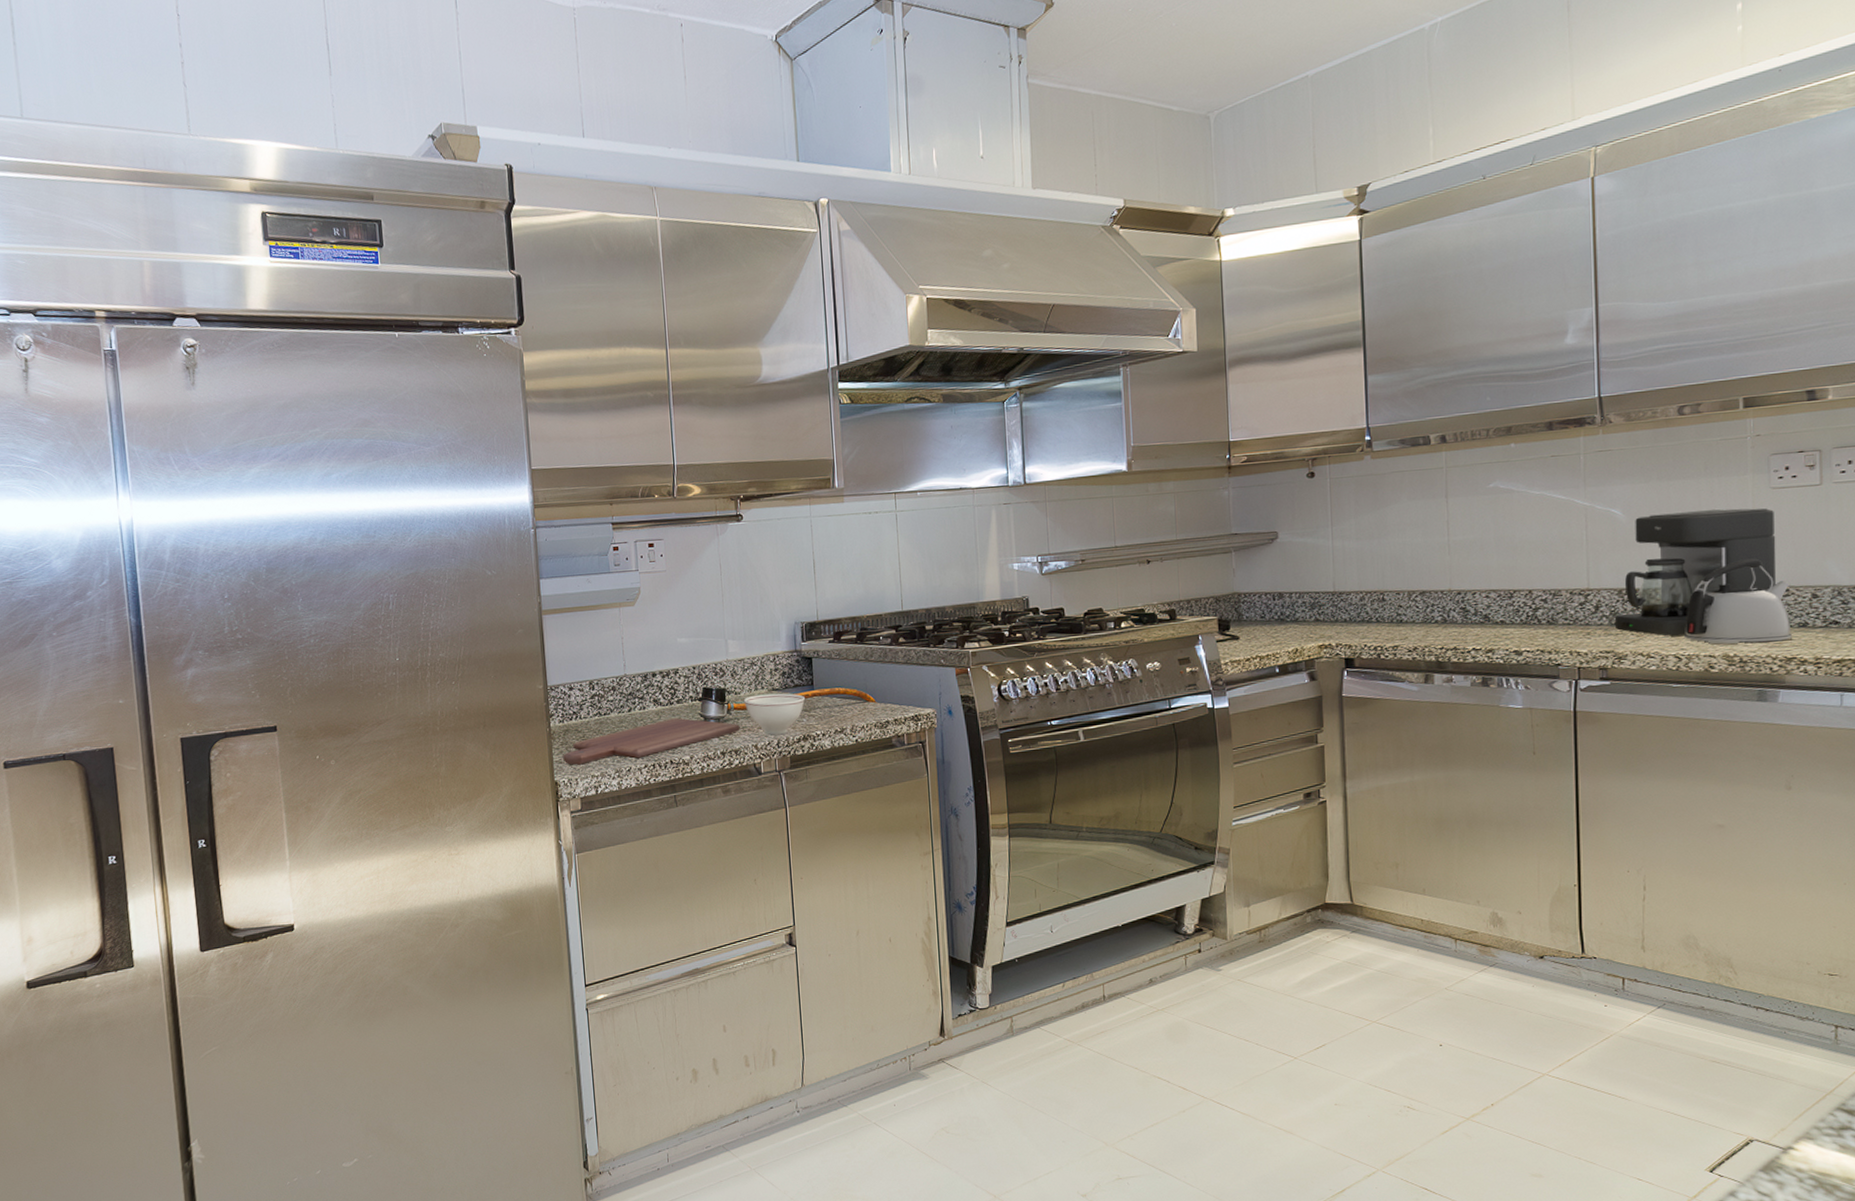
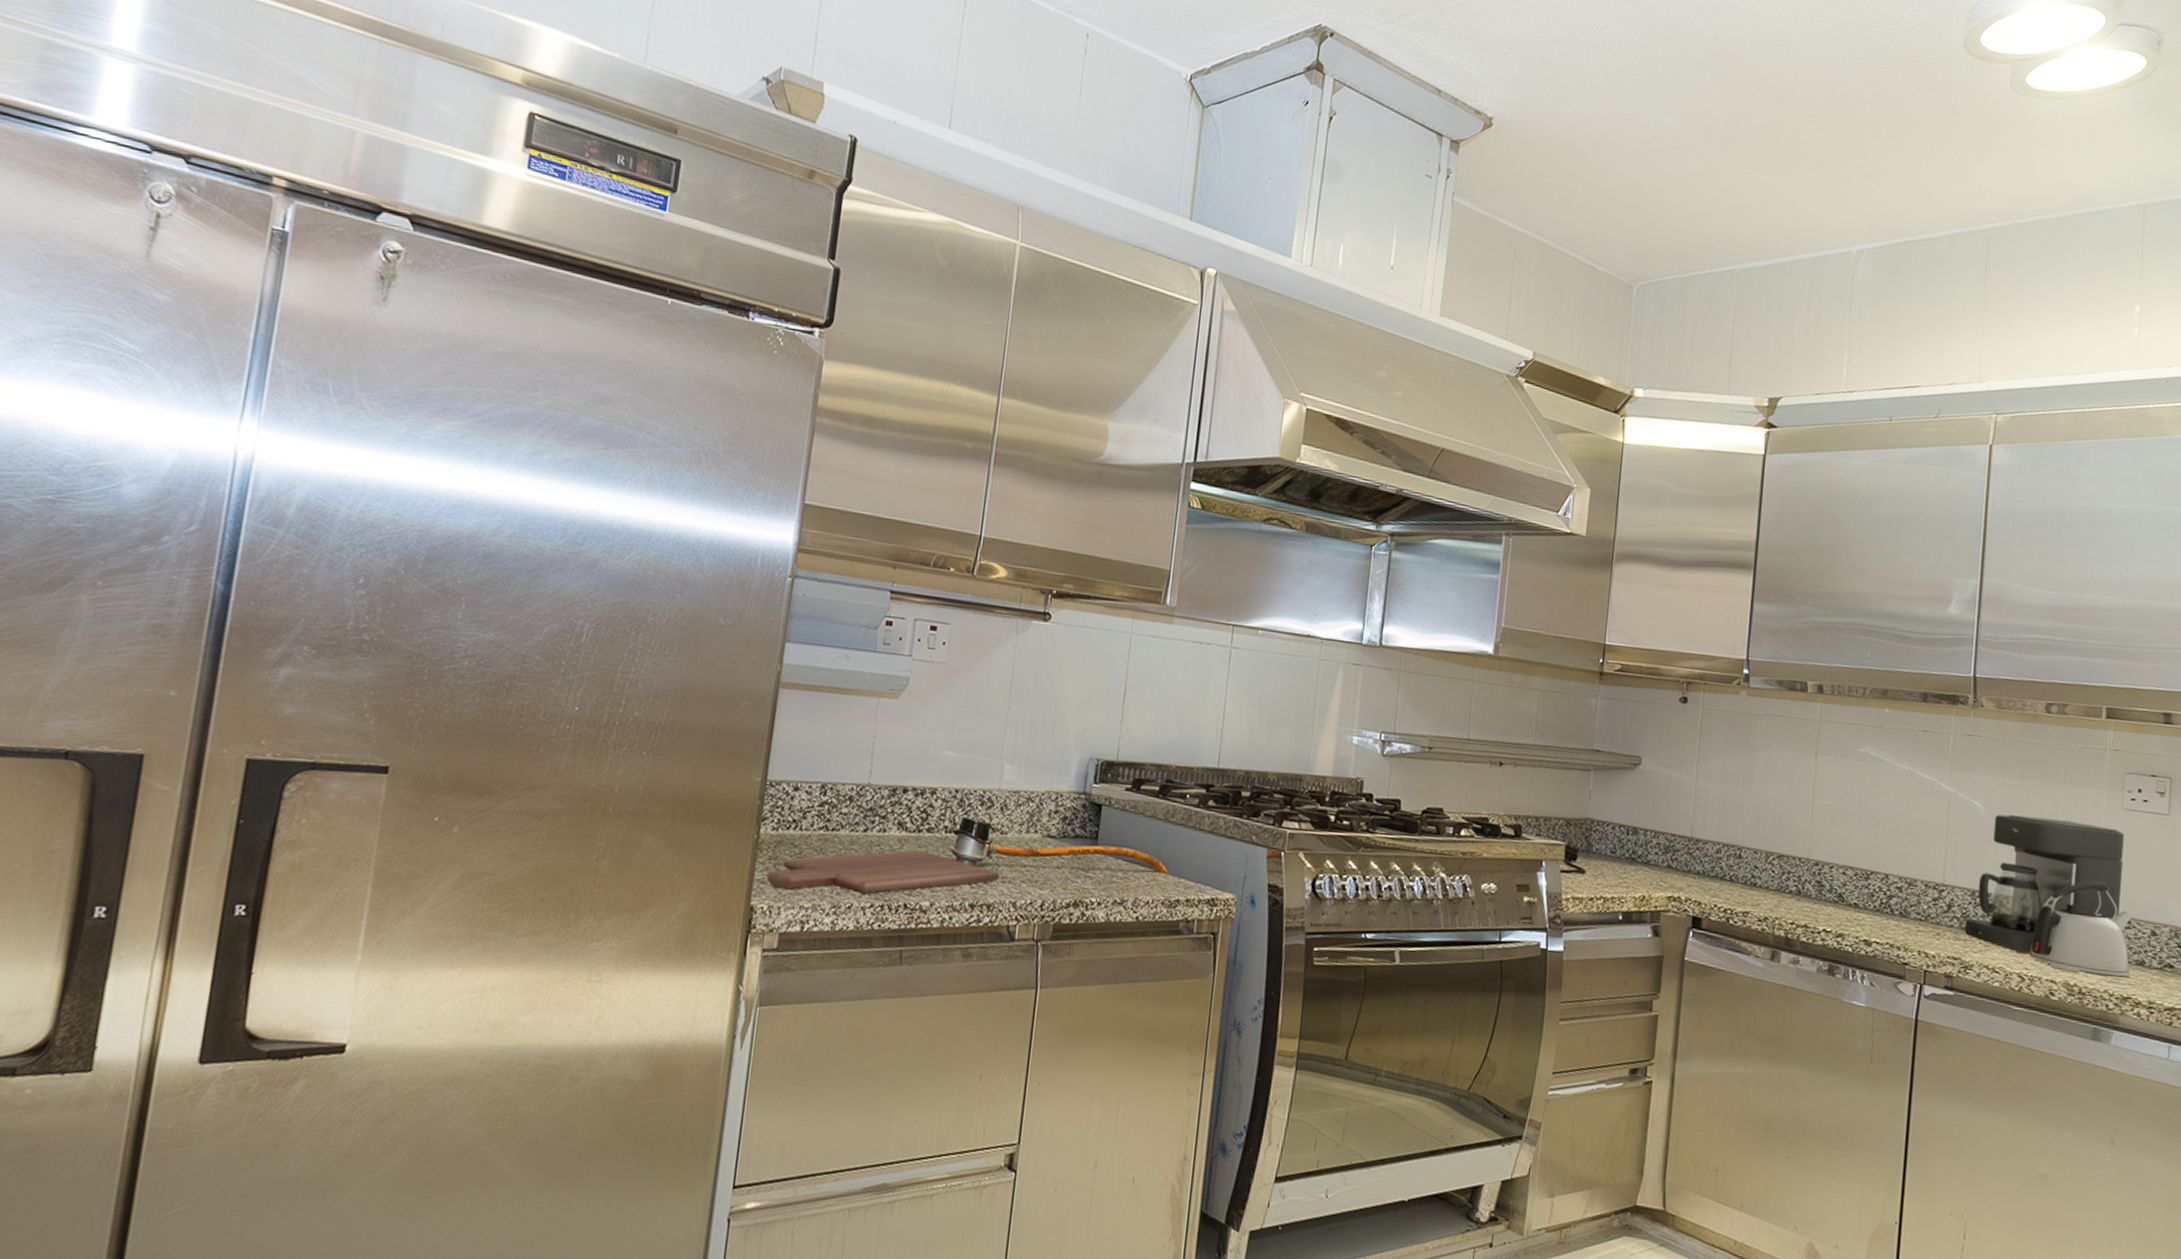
bowl: present [743,693,806,736] -> none [1009,839,1086,895]

